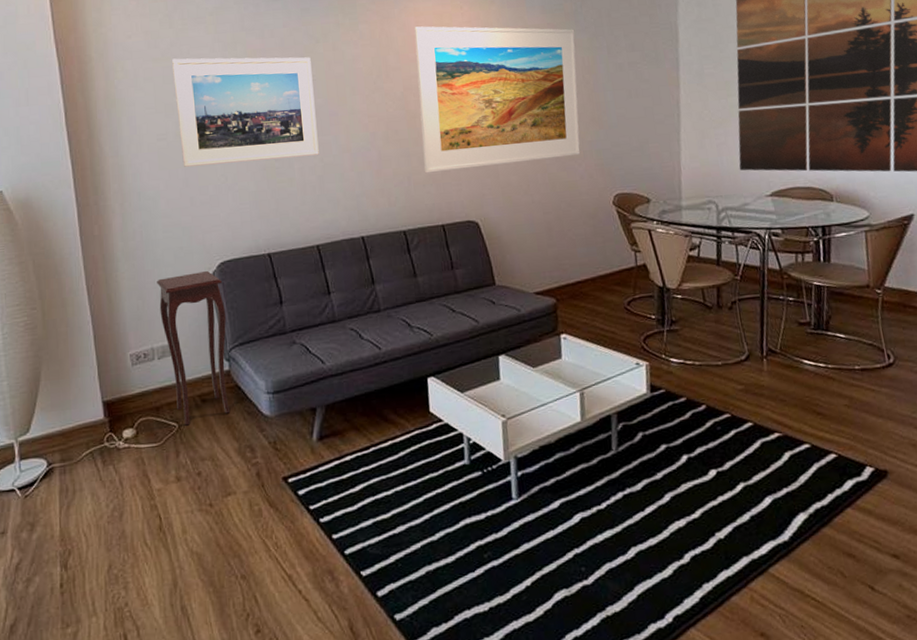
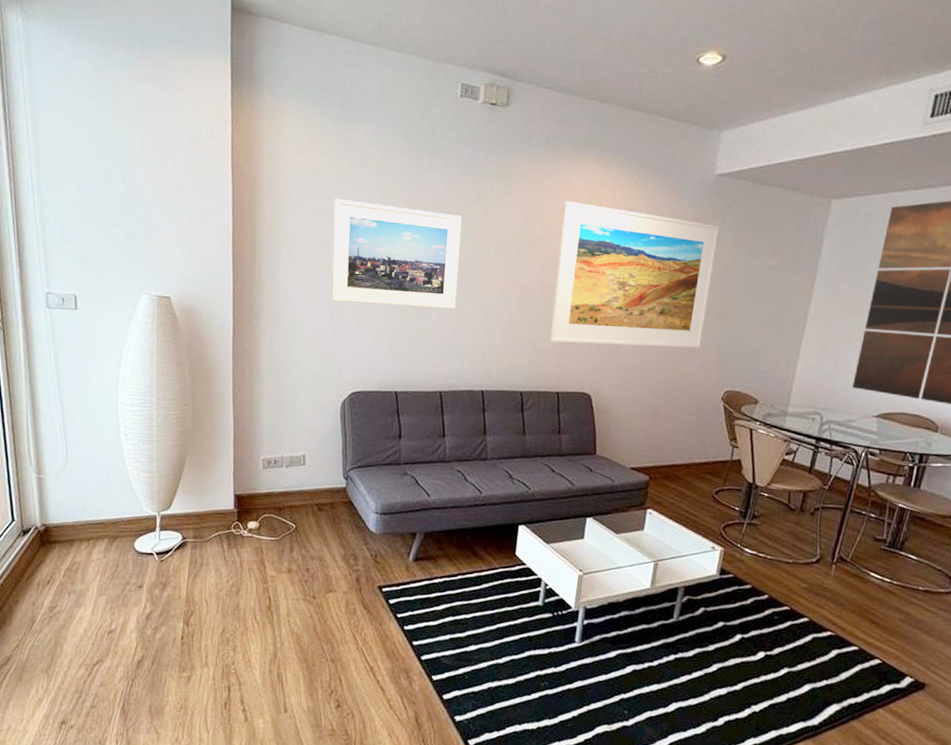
side table: present [157,270,231,426] -> none [293,397,351,528]

